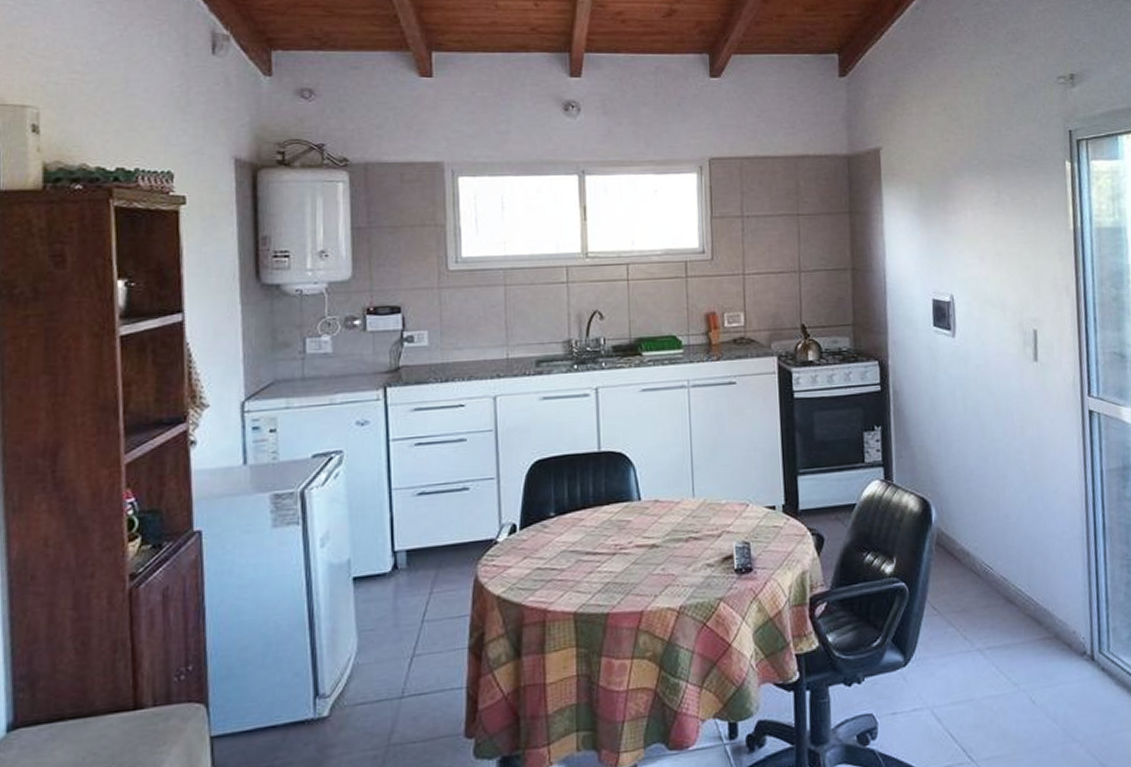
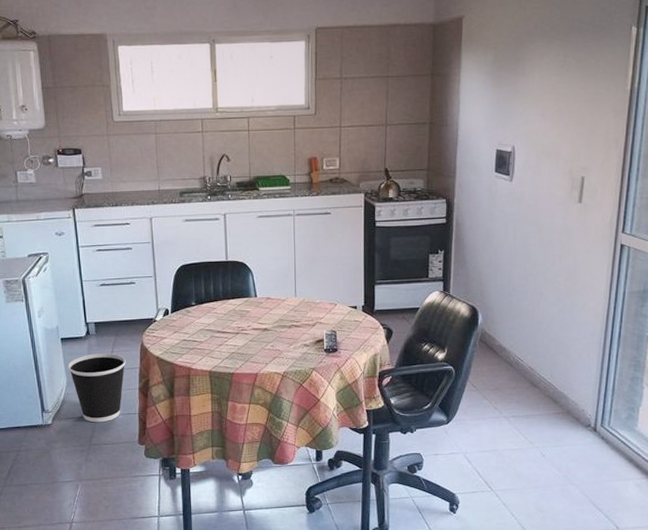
wastebasket: none [360,595,451,708] -> present [67,353,126,423]

